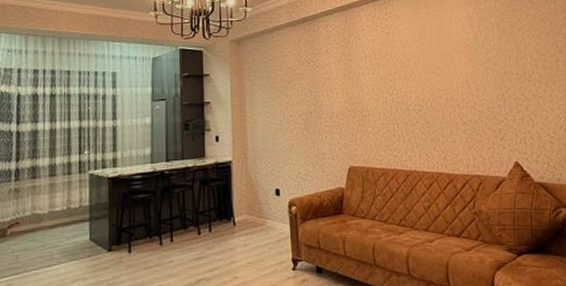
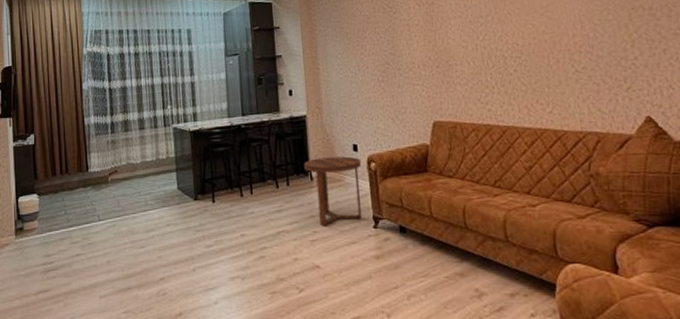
side table: none [227,200,282,271] -> present [304,156,362,226]

